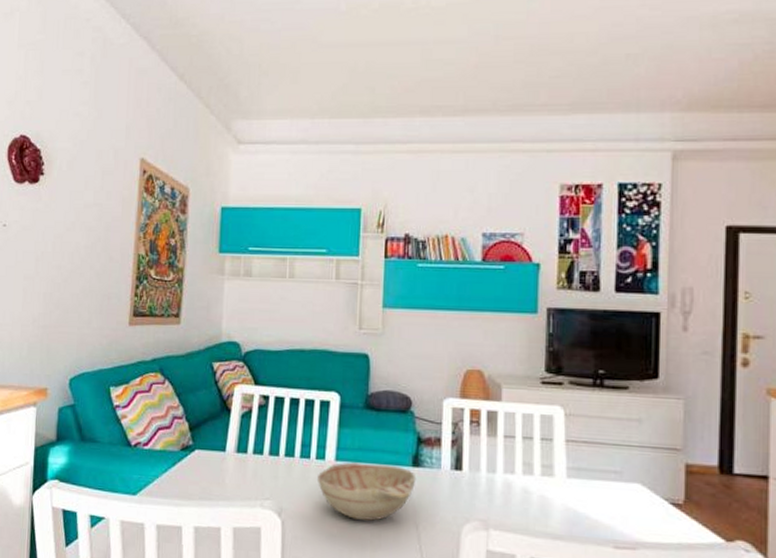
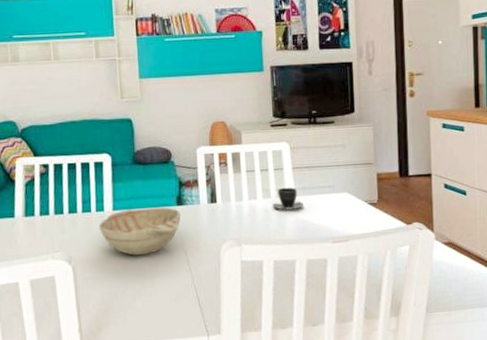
teacup: none [535,464,578,495] -> present [273,187,304,210]

